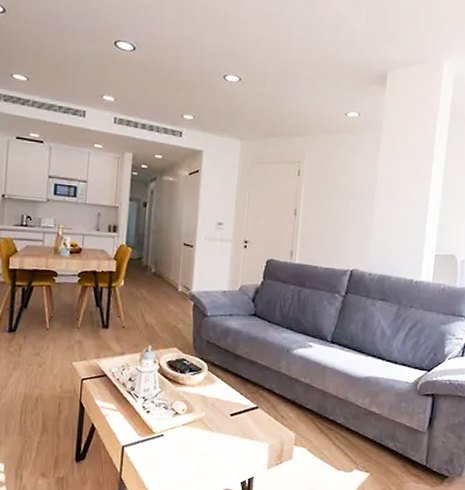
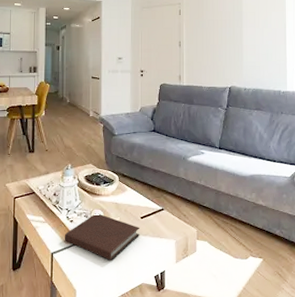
notebook: none [138,405,229,460] -> present [64,213,140,261]

